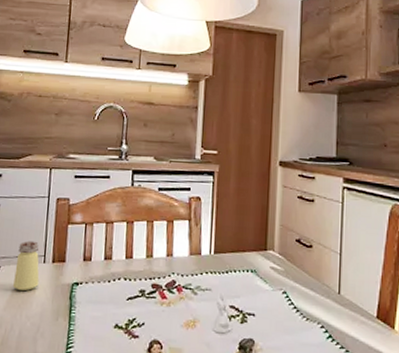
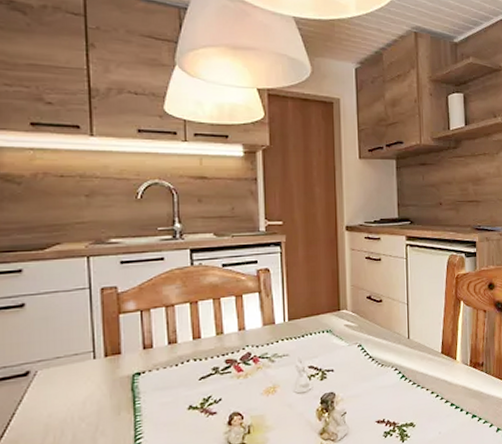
saltshaker: present [13,240,40,291] -> none [57,337,91,394]

